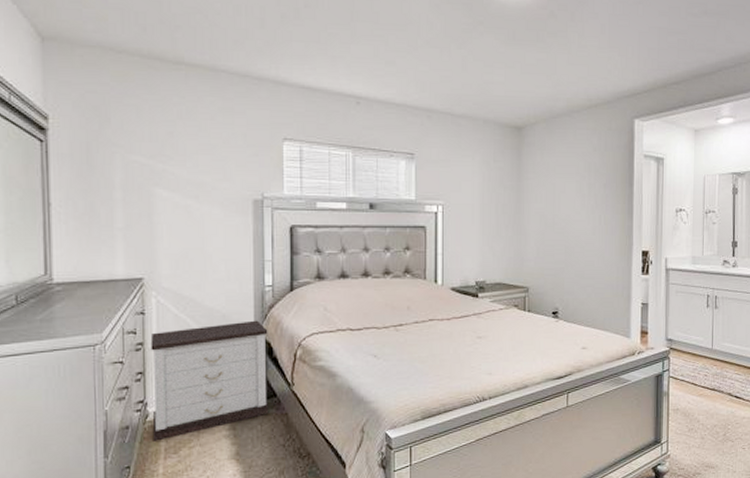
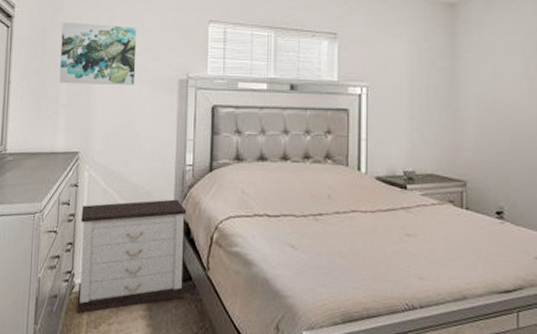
wall art: none [111,136,204,206] -> present [59,21,137,85]

